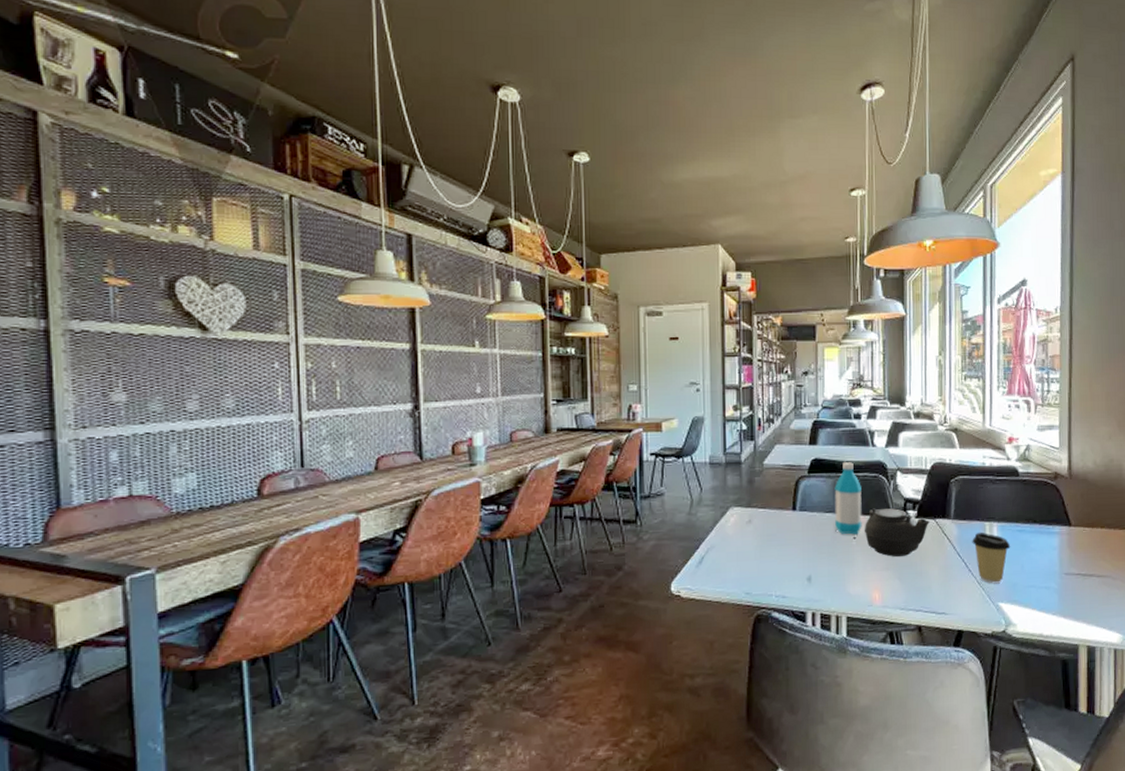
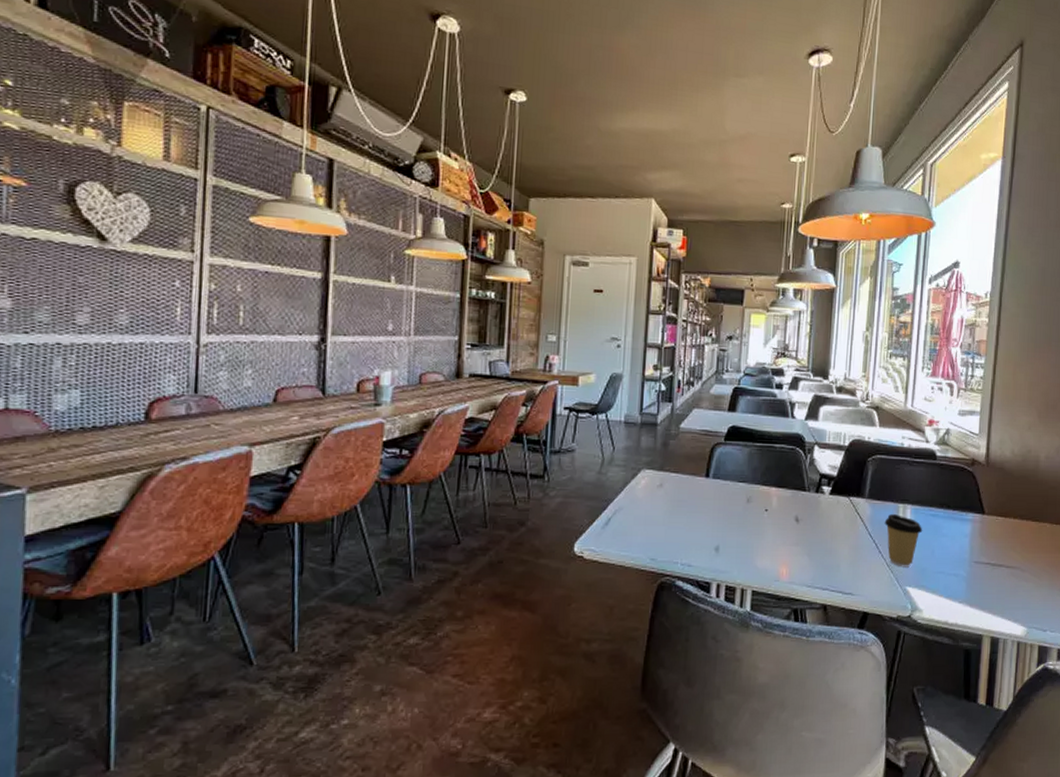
water bottle: present [834,462,862,535] -> none [748,432,778,507]
teapot: present [864,507,931,557] -> none [776,481,844,532]

